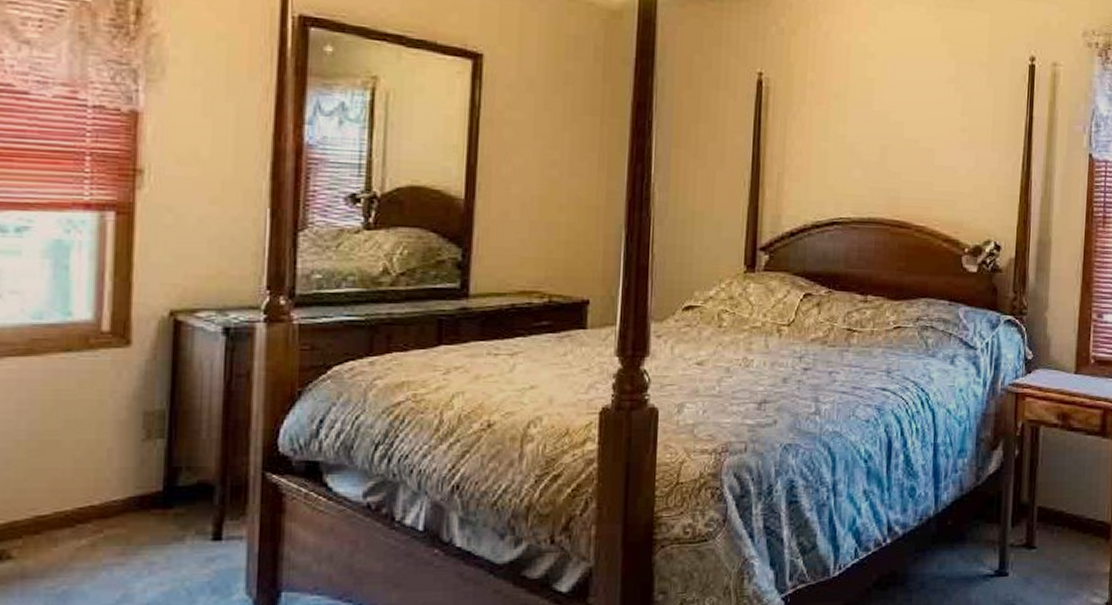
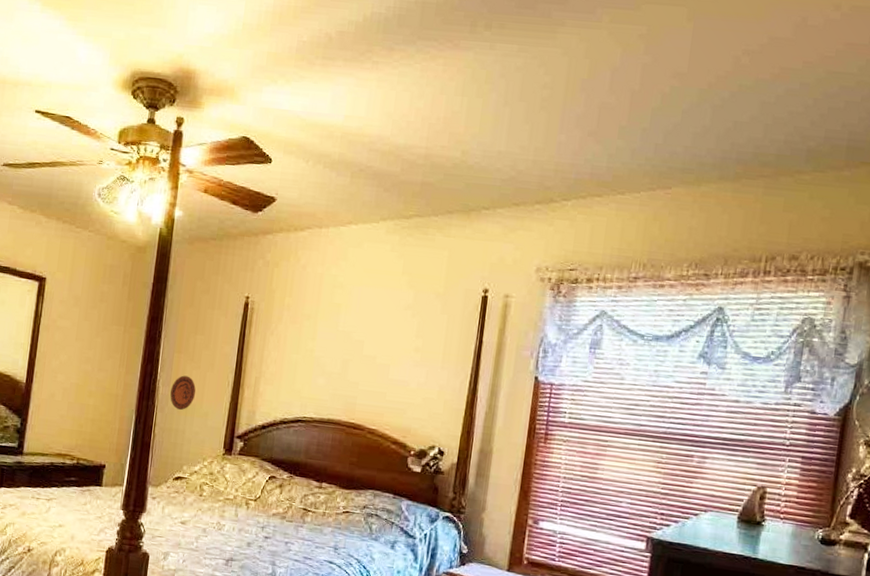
decorative plate: none [670,176,704,220] -> present [170,375,196,410]

